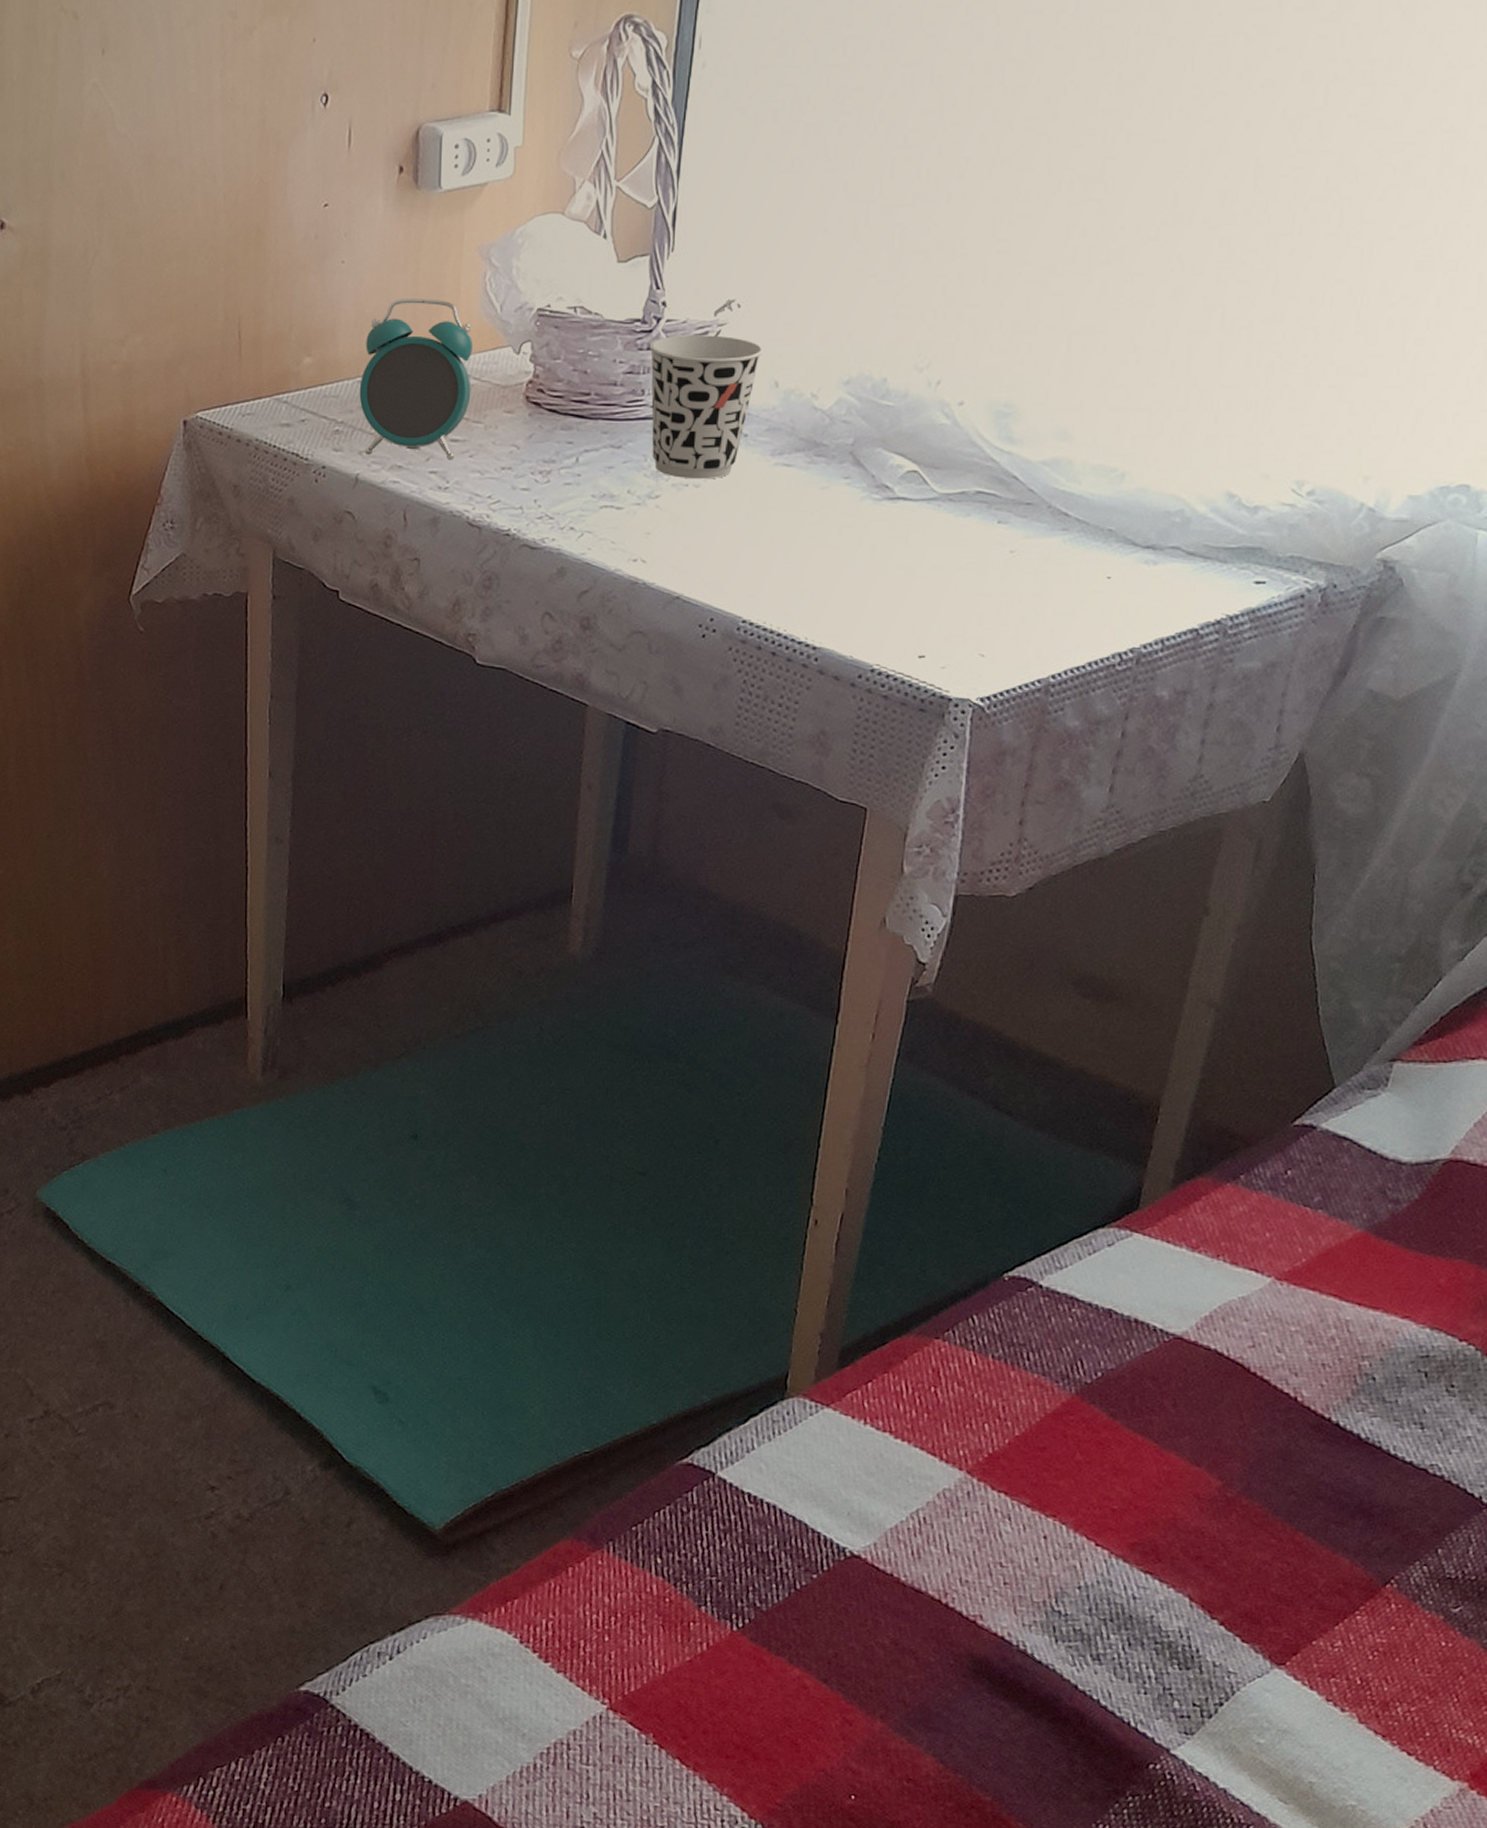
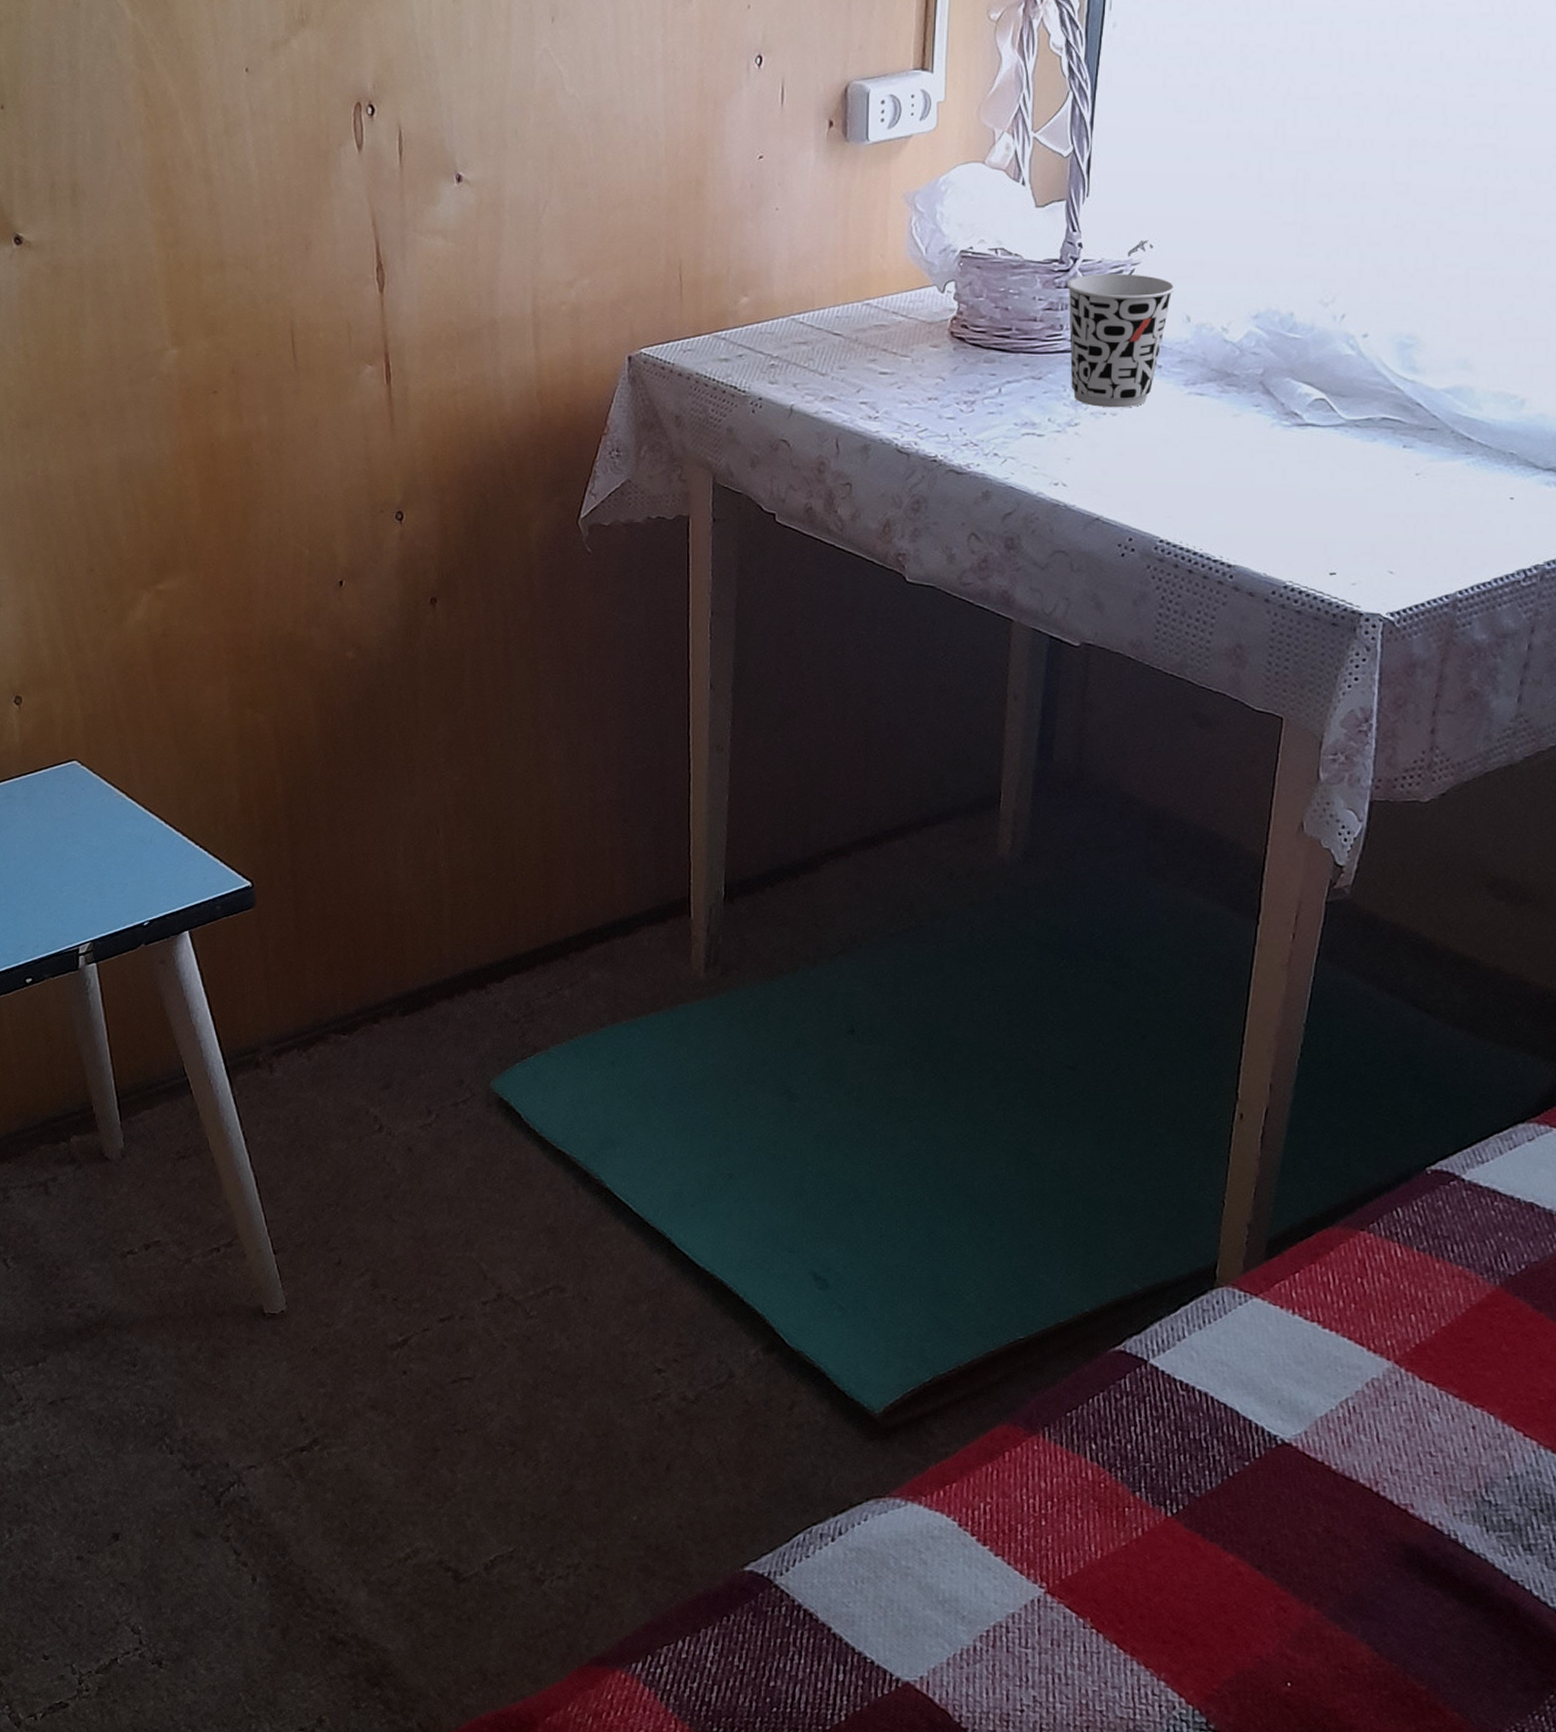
alarm clock: present [359,298,473,460] -> none [793,242,900,391]

